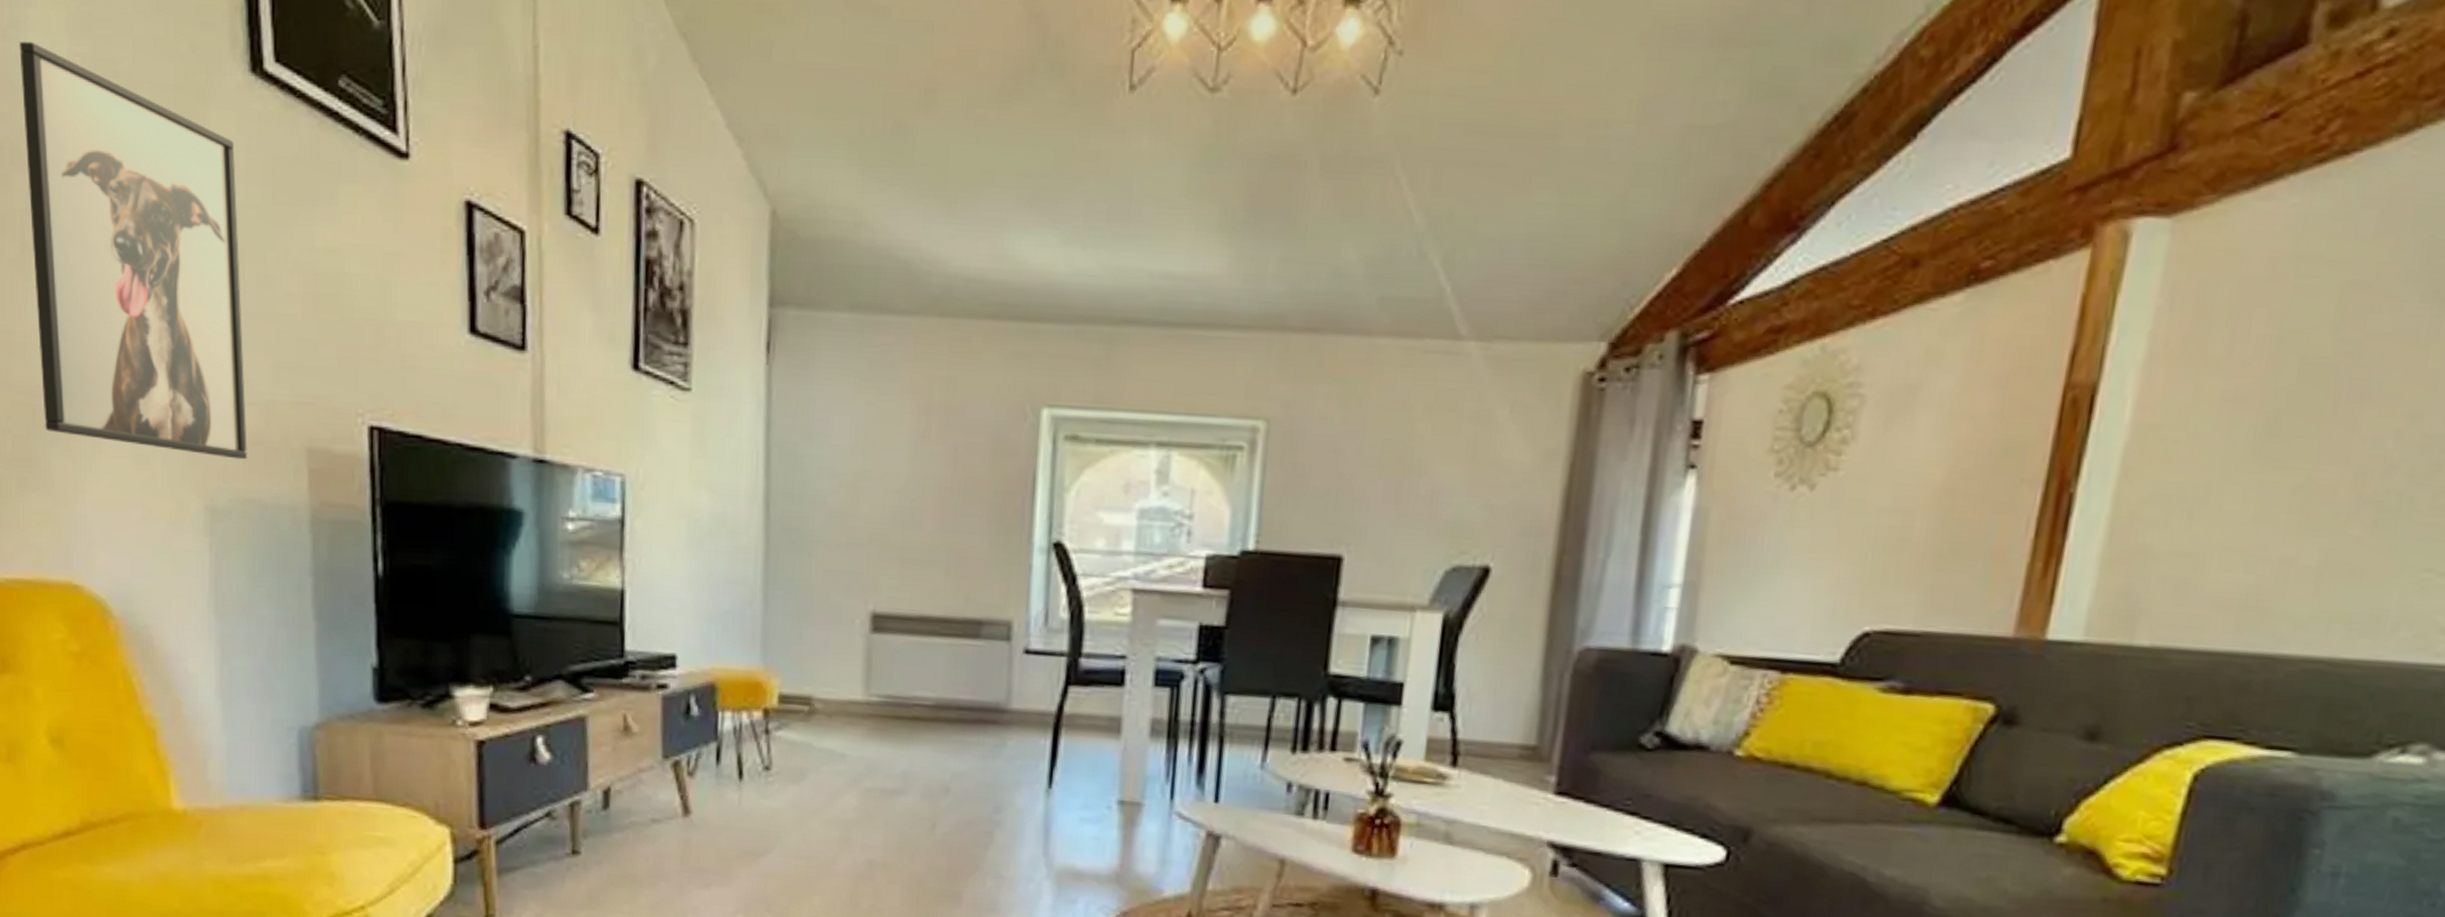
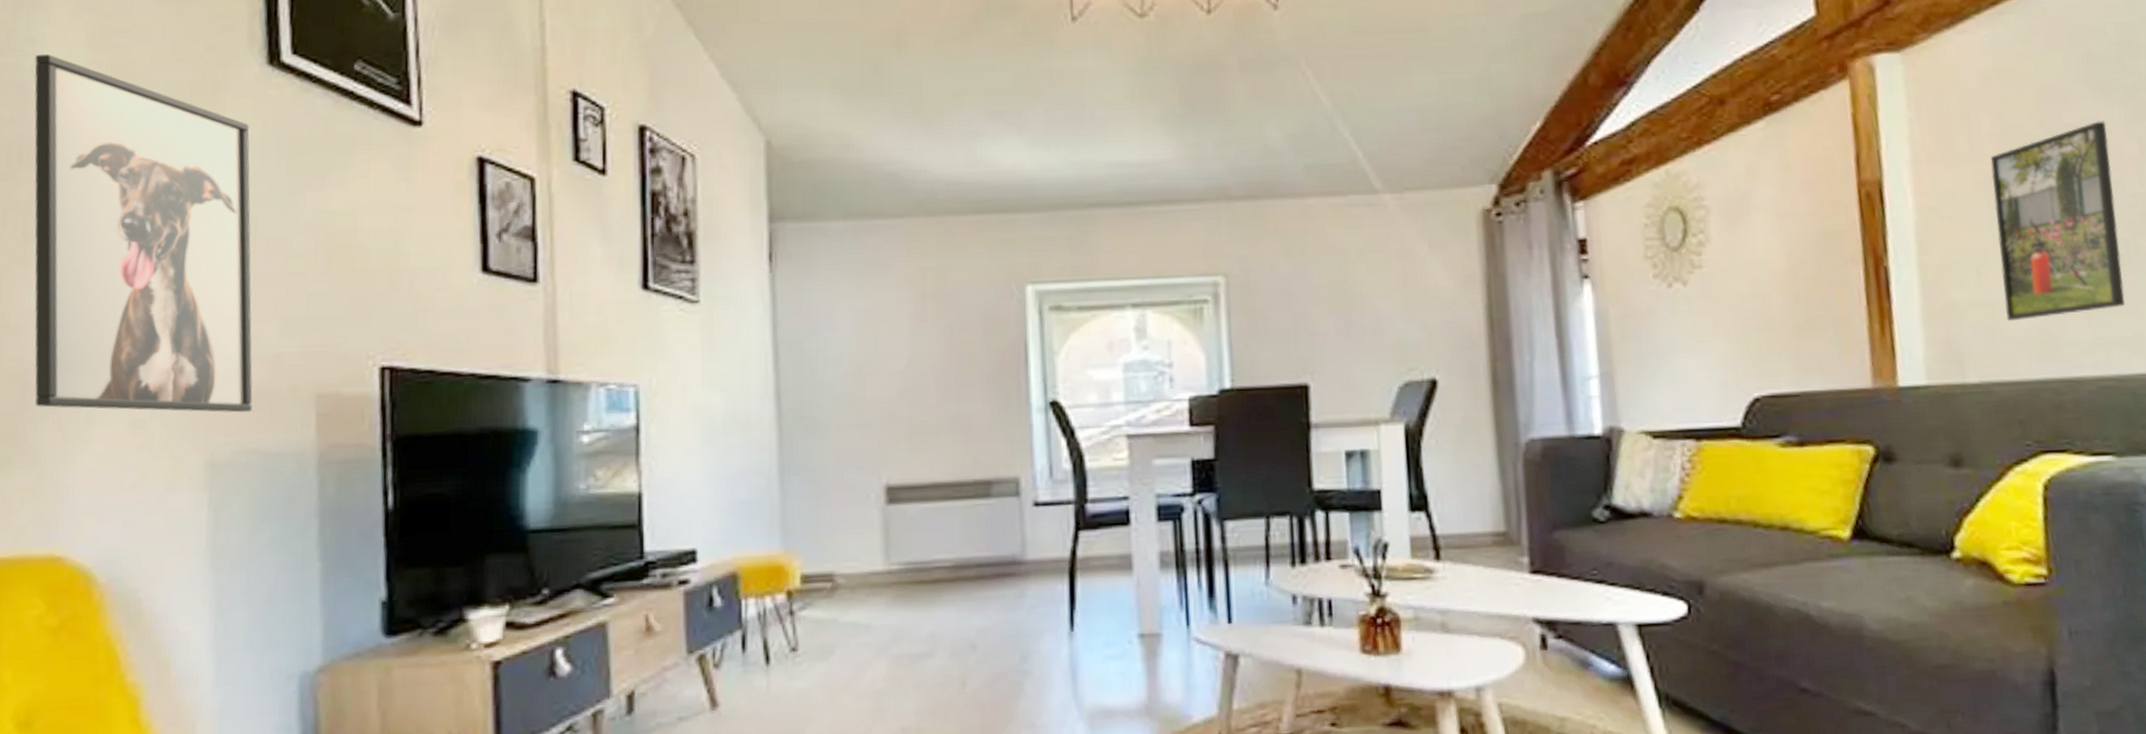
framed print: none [2210,334,2426,578] -> present [1990,121,2125,322]

